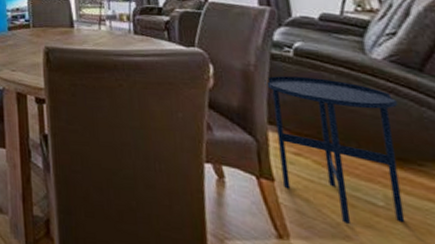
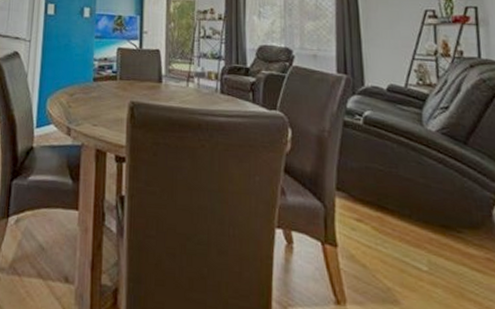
side table: present [264,76,405,224] -> none [336,143,446,288]

